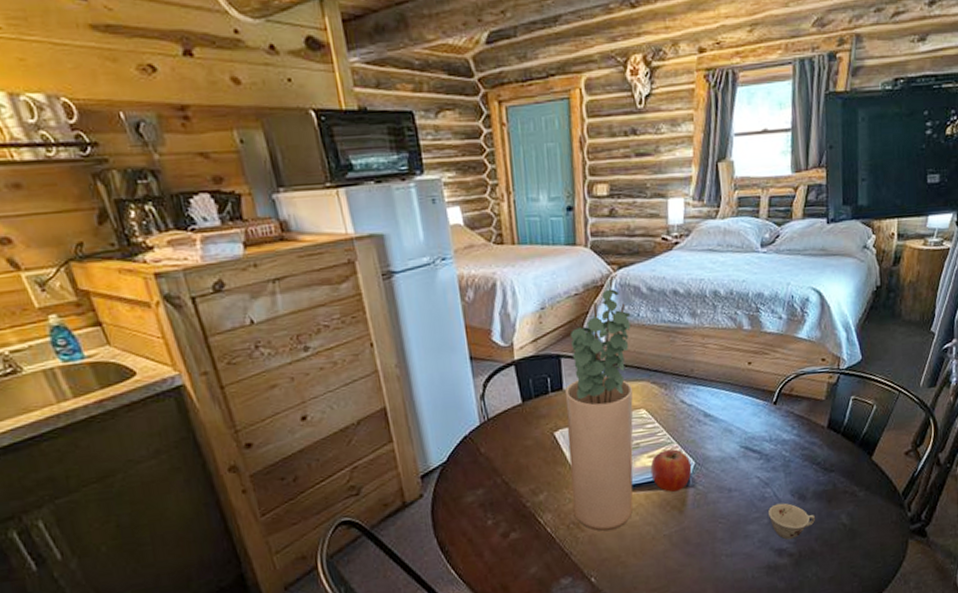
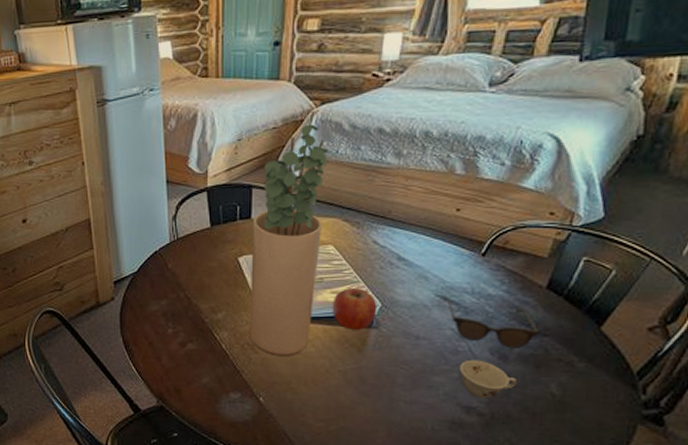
sunglasses: none [746,446,827,488] -> present [442,296,539,349]

